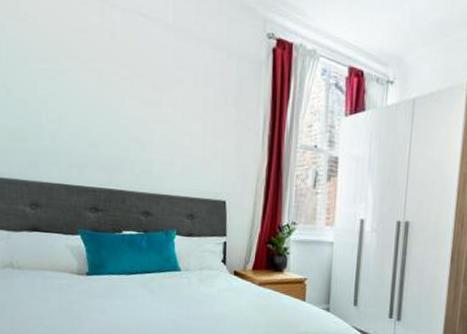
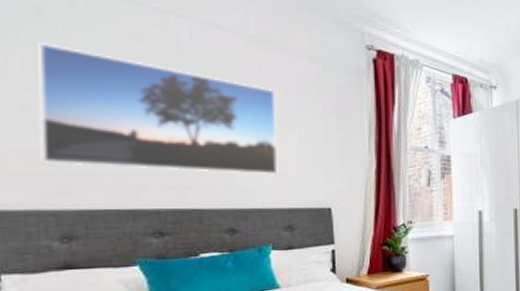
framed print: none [17,33,186,164] -> present [38,43,279,174]

